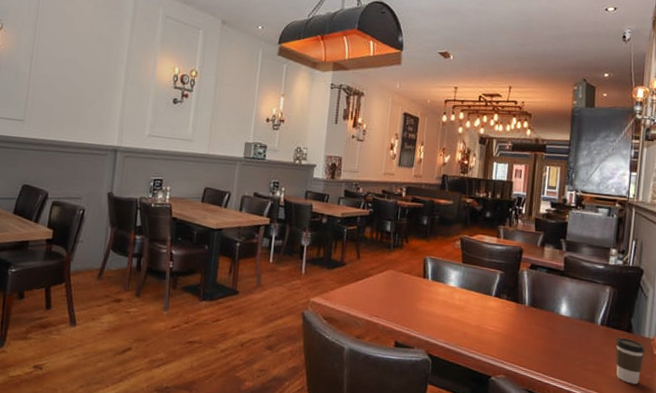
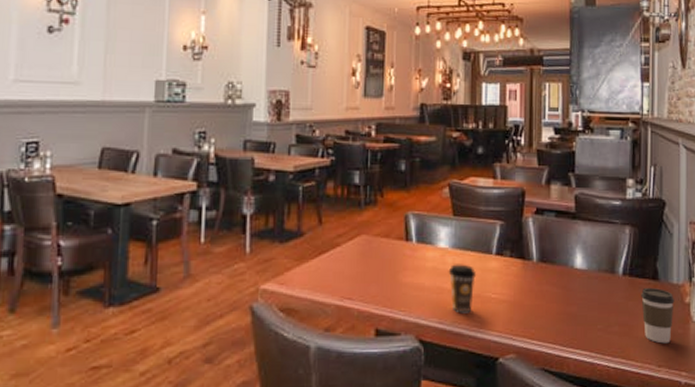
coffee cup: none [455,300,478,339] -> present [448,264,477,313]

